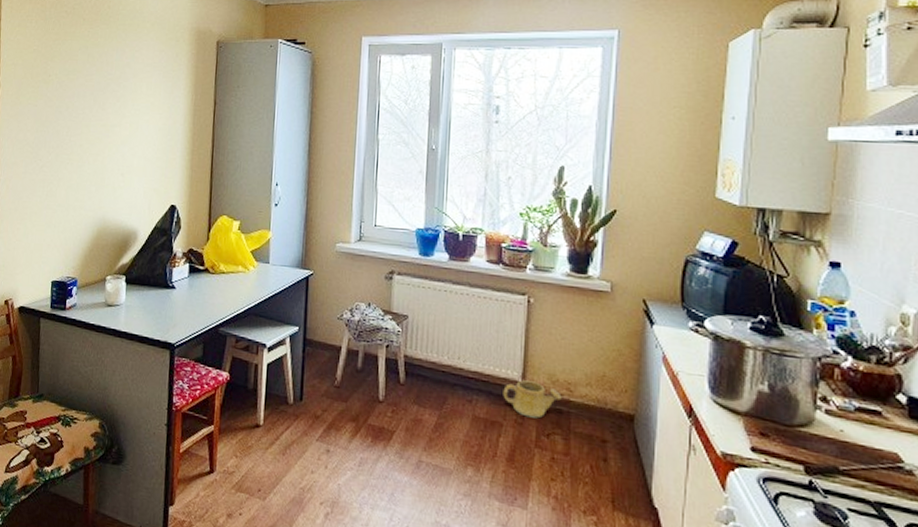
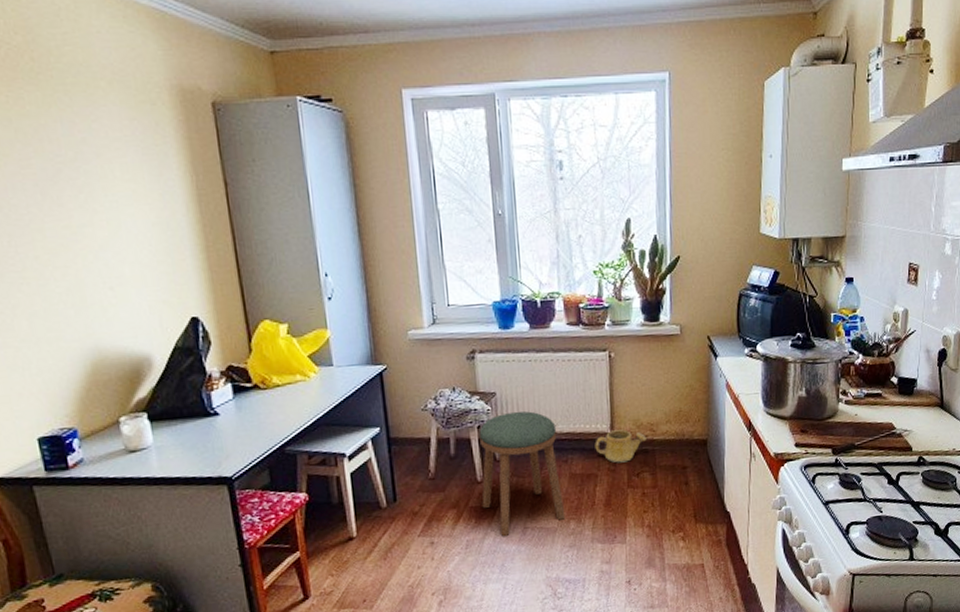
stool: none [380,338,464,464] -> present [479,411,566,536]

